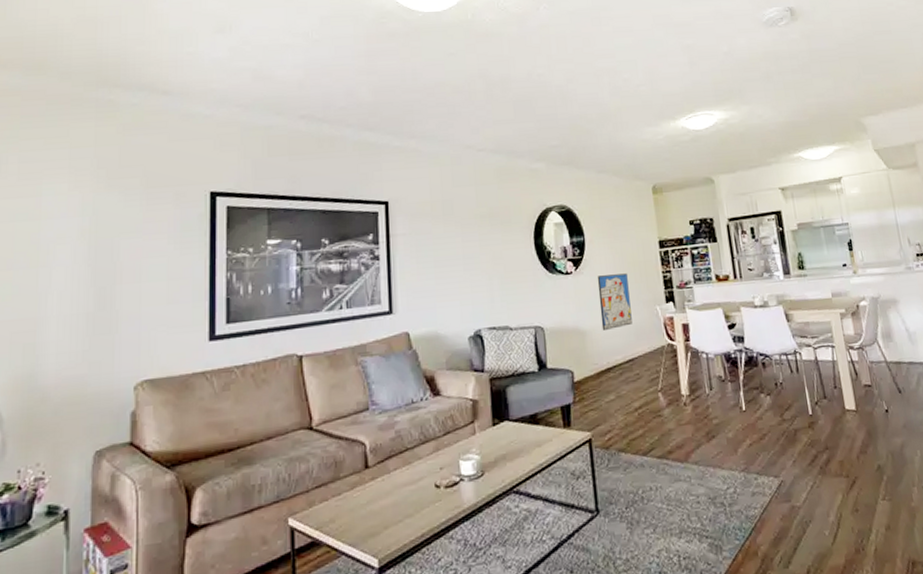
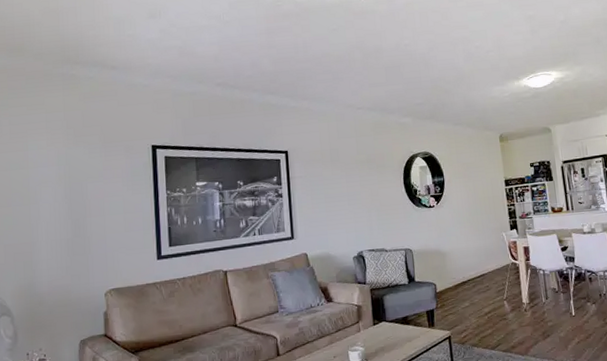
wall art: present [597,273,632,330] -> none [454,206,483,252]

